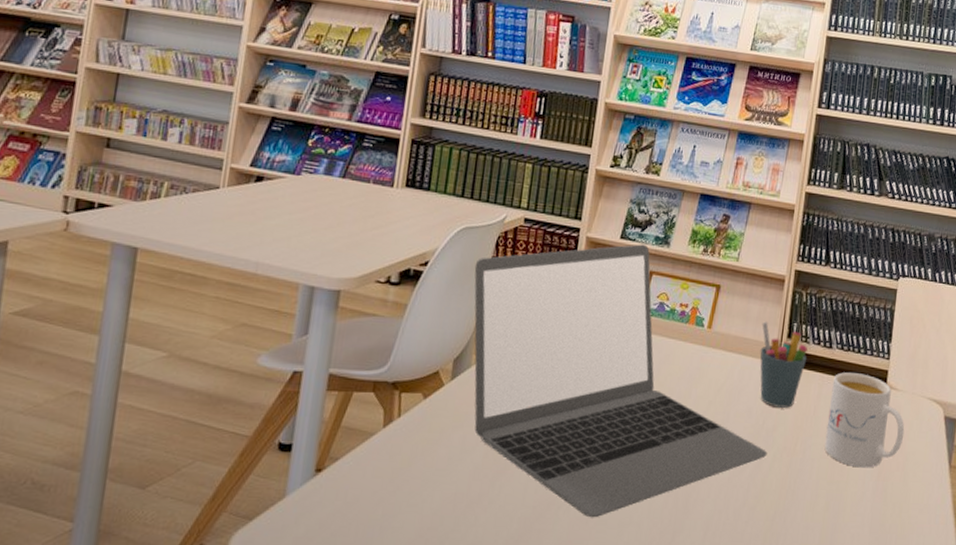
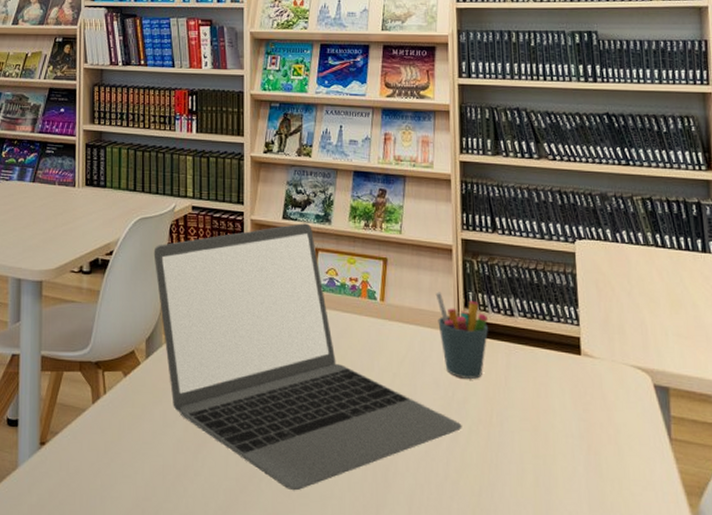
mug: present [824,372,905,468] -> none [520,341,611,441]

